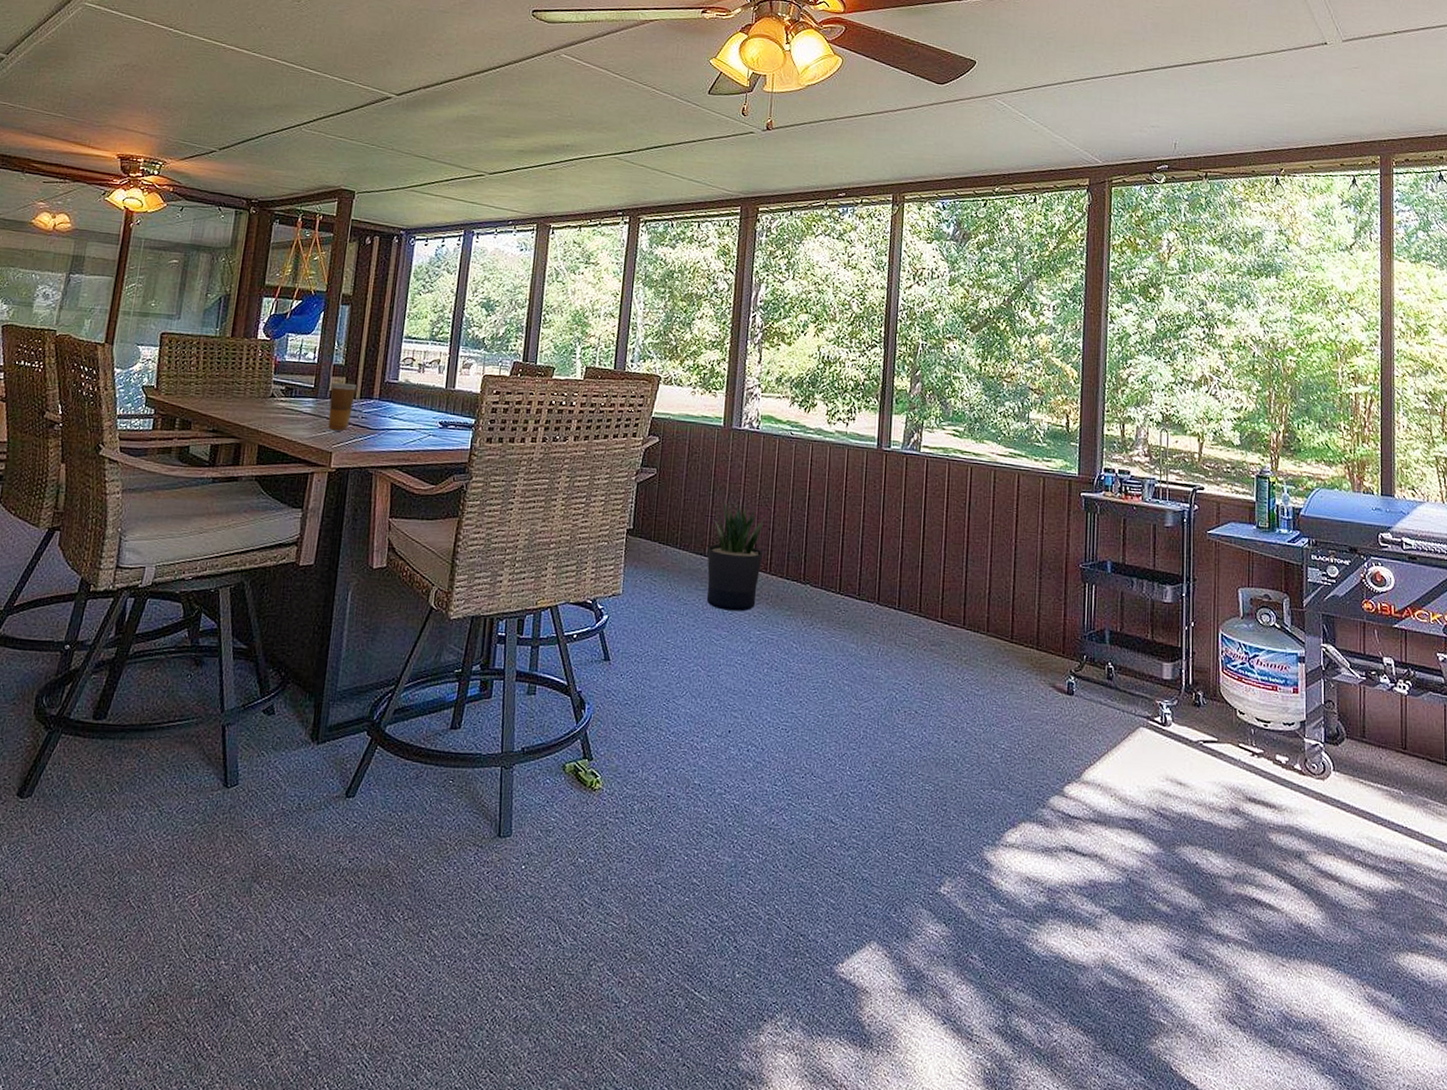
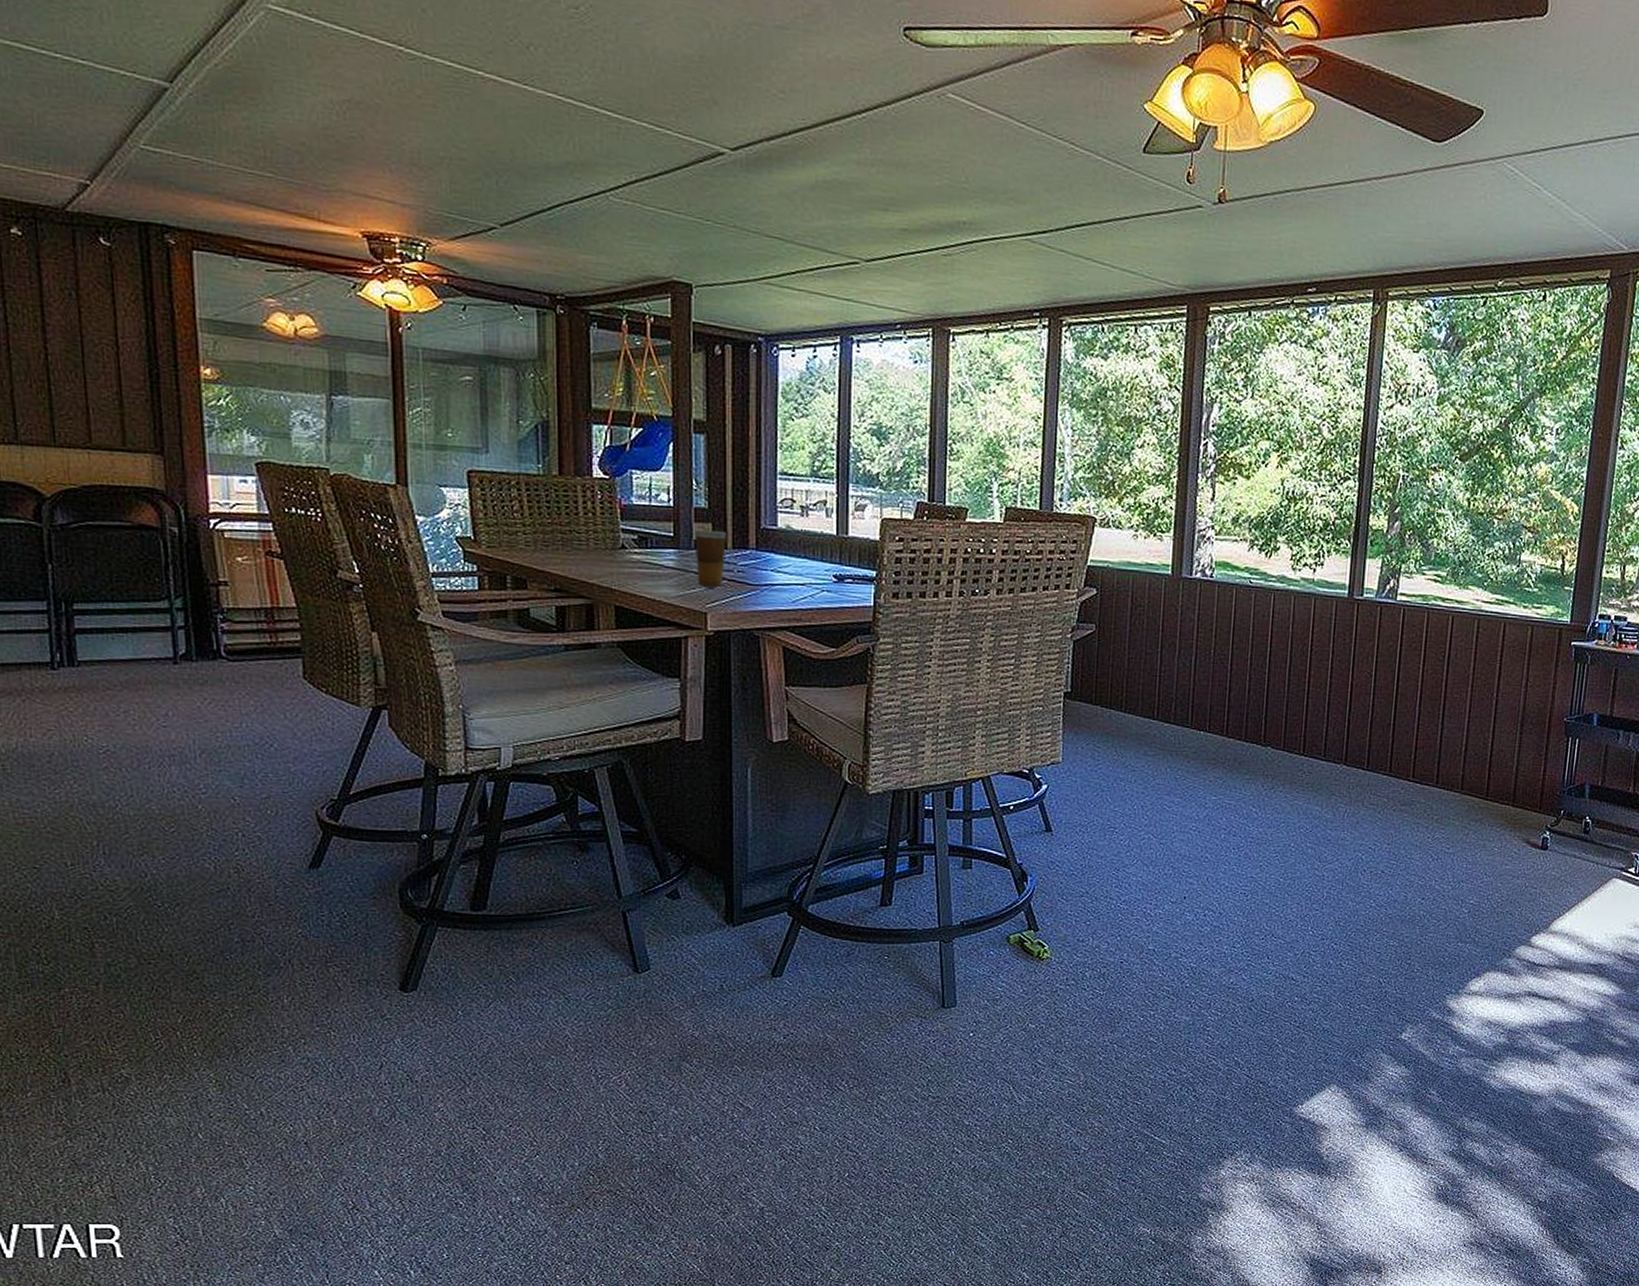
planter: present [707,498,765,612] -> none [1156,656,1221,777]

